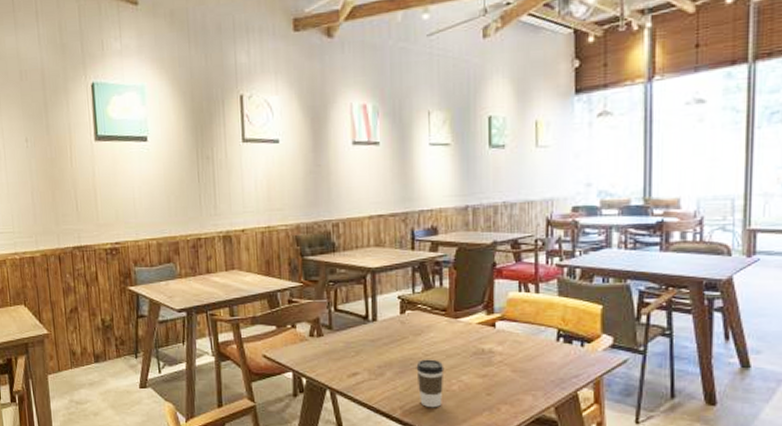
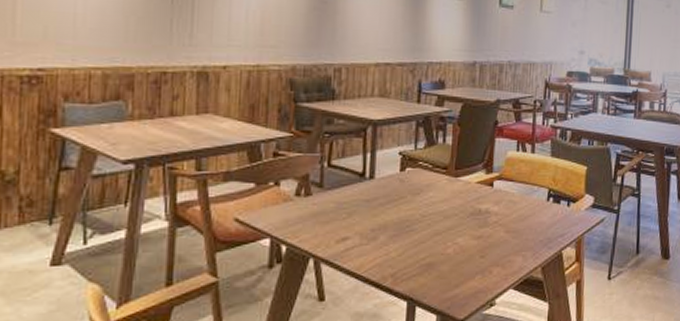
coffee cup: present [416,359,444,408] -> none [412,220,441,274]

